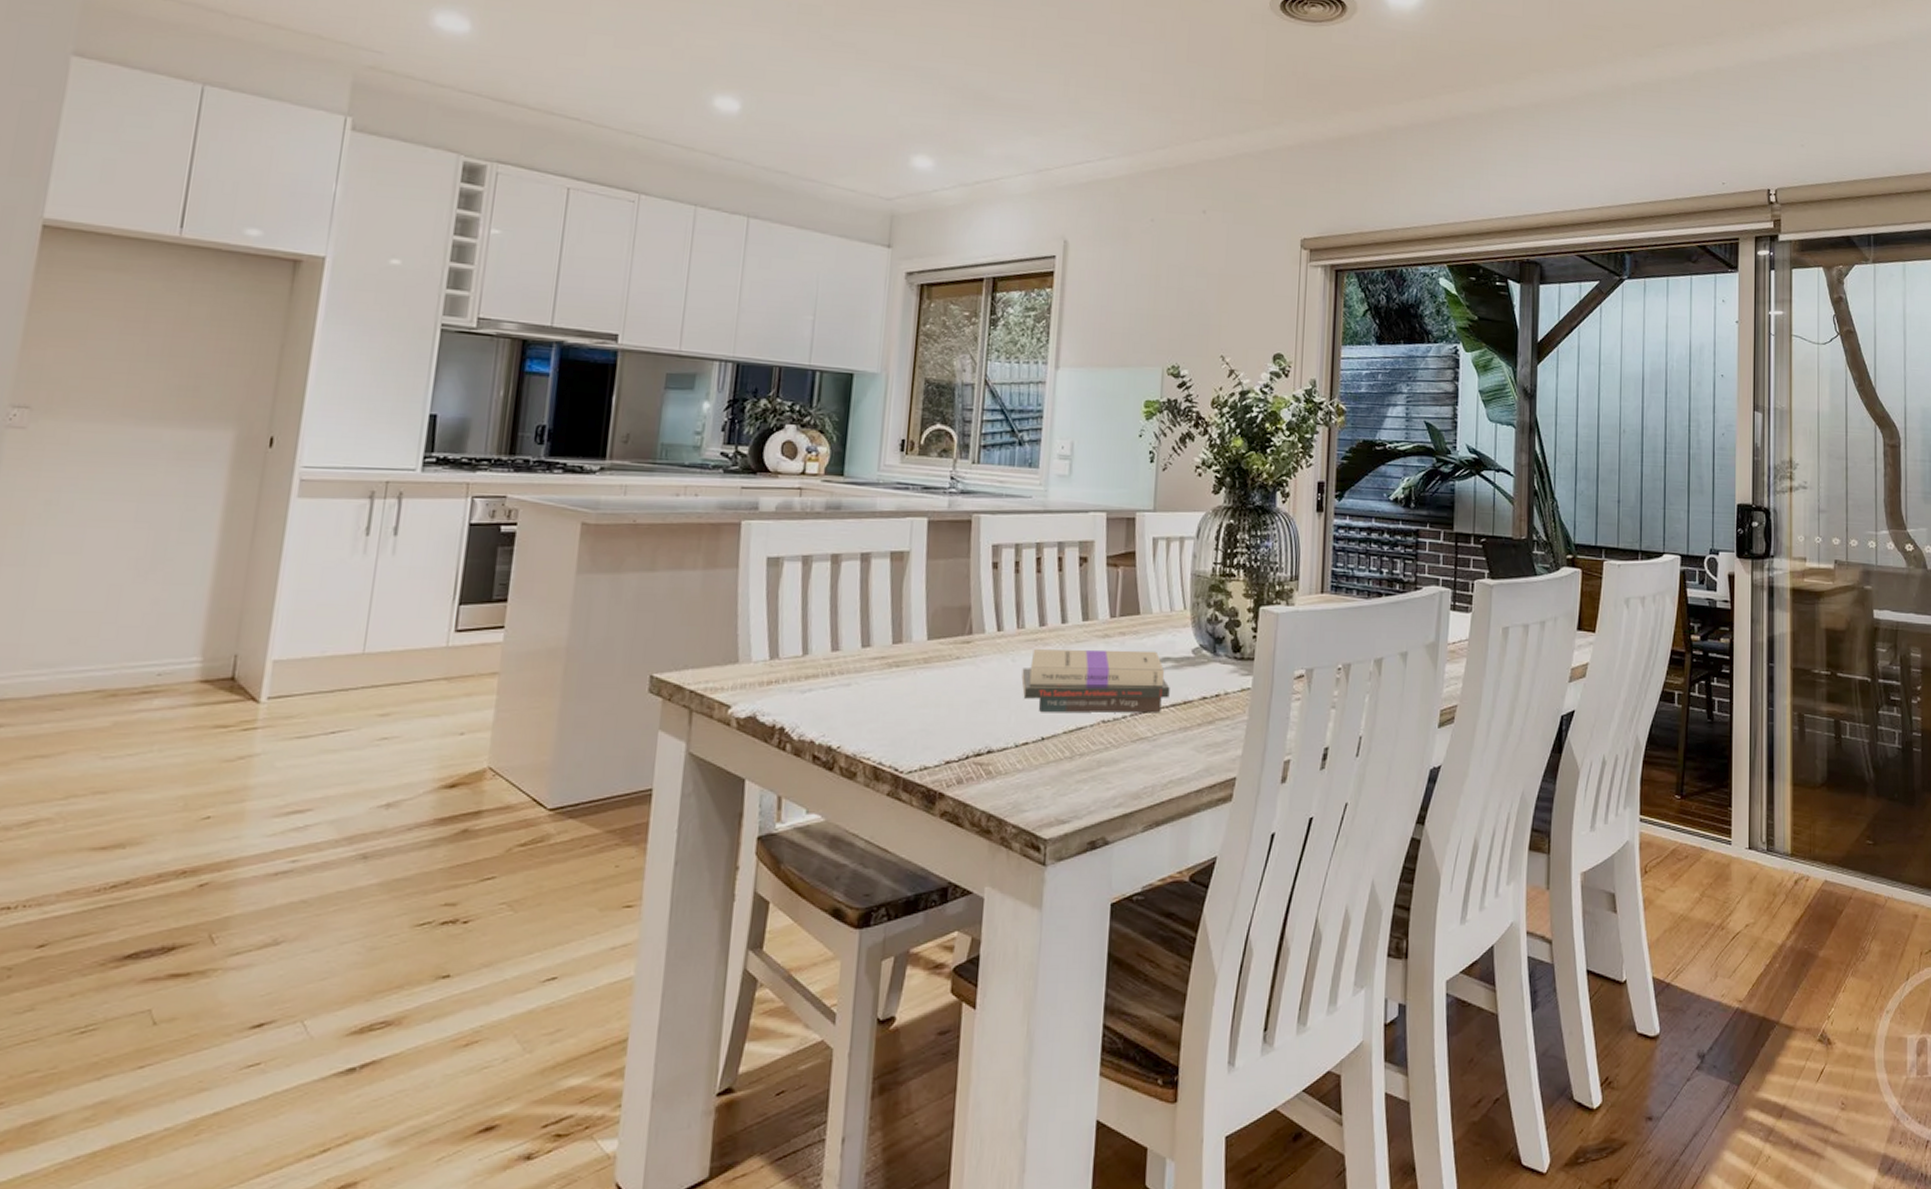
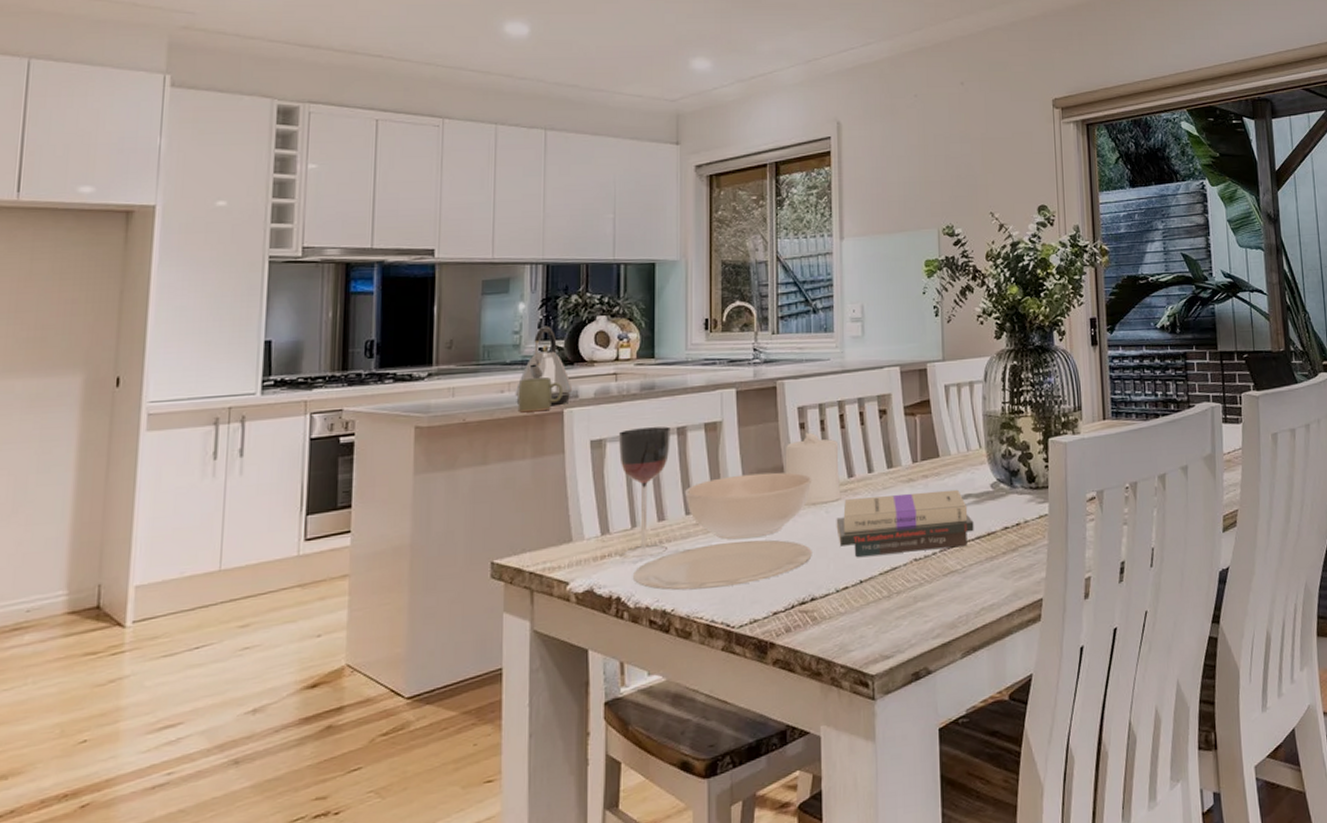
kettle: none [690,429,754,517] -> present [515,326,573,407]
mug: none [692,484,744,521] -> present [517,377,564,413]
wineglass: none [786,549,854,689] -> present [618,426,670,559]
plate: none [799,681,994,728] -> present [632,539,812,591]
bowl: none [862,610,1001,680] -> present [684,472,812,540]
candle: none [973,573,1033,652] -> present [785,432,841,506]

